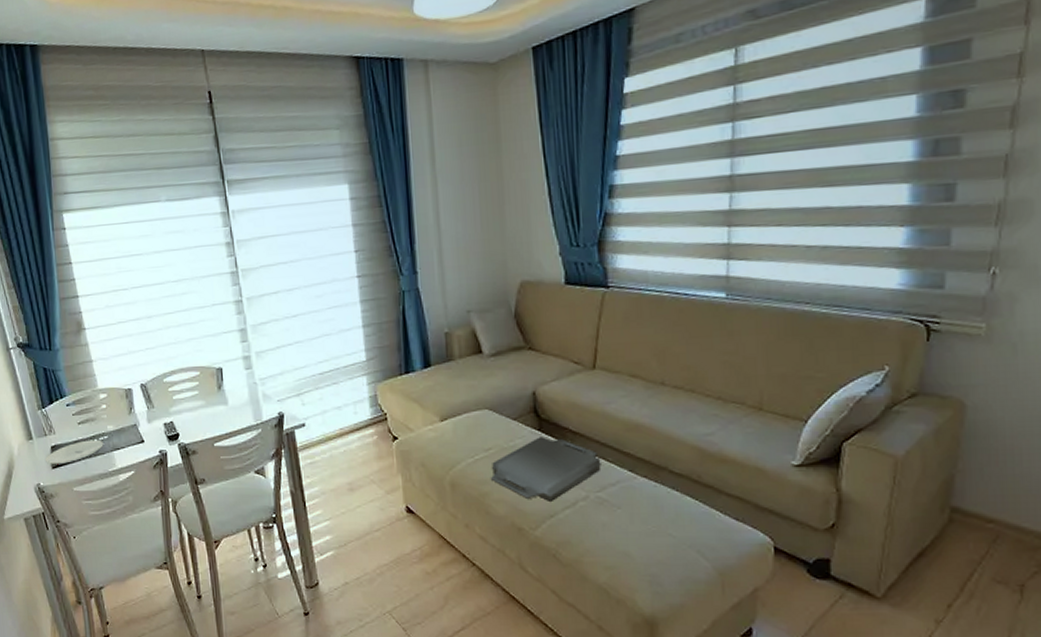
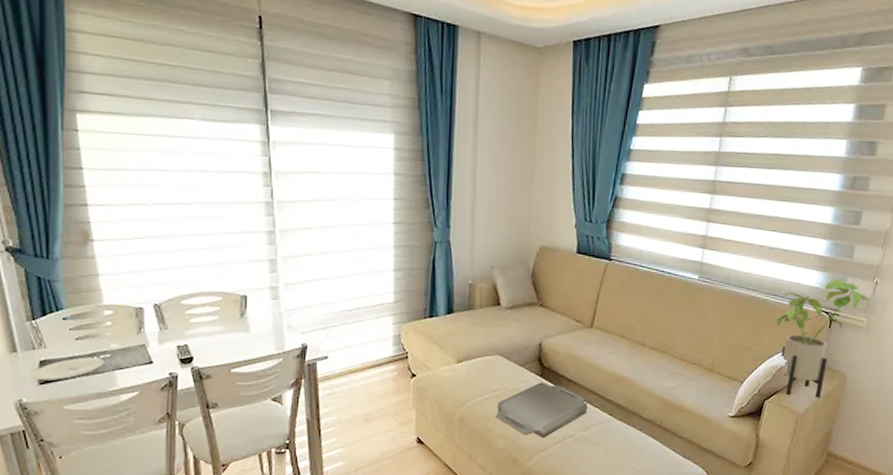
house plant: none [845,274,990,435] -> present [776,278,872,398]

